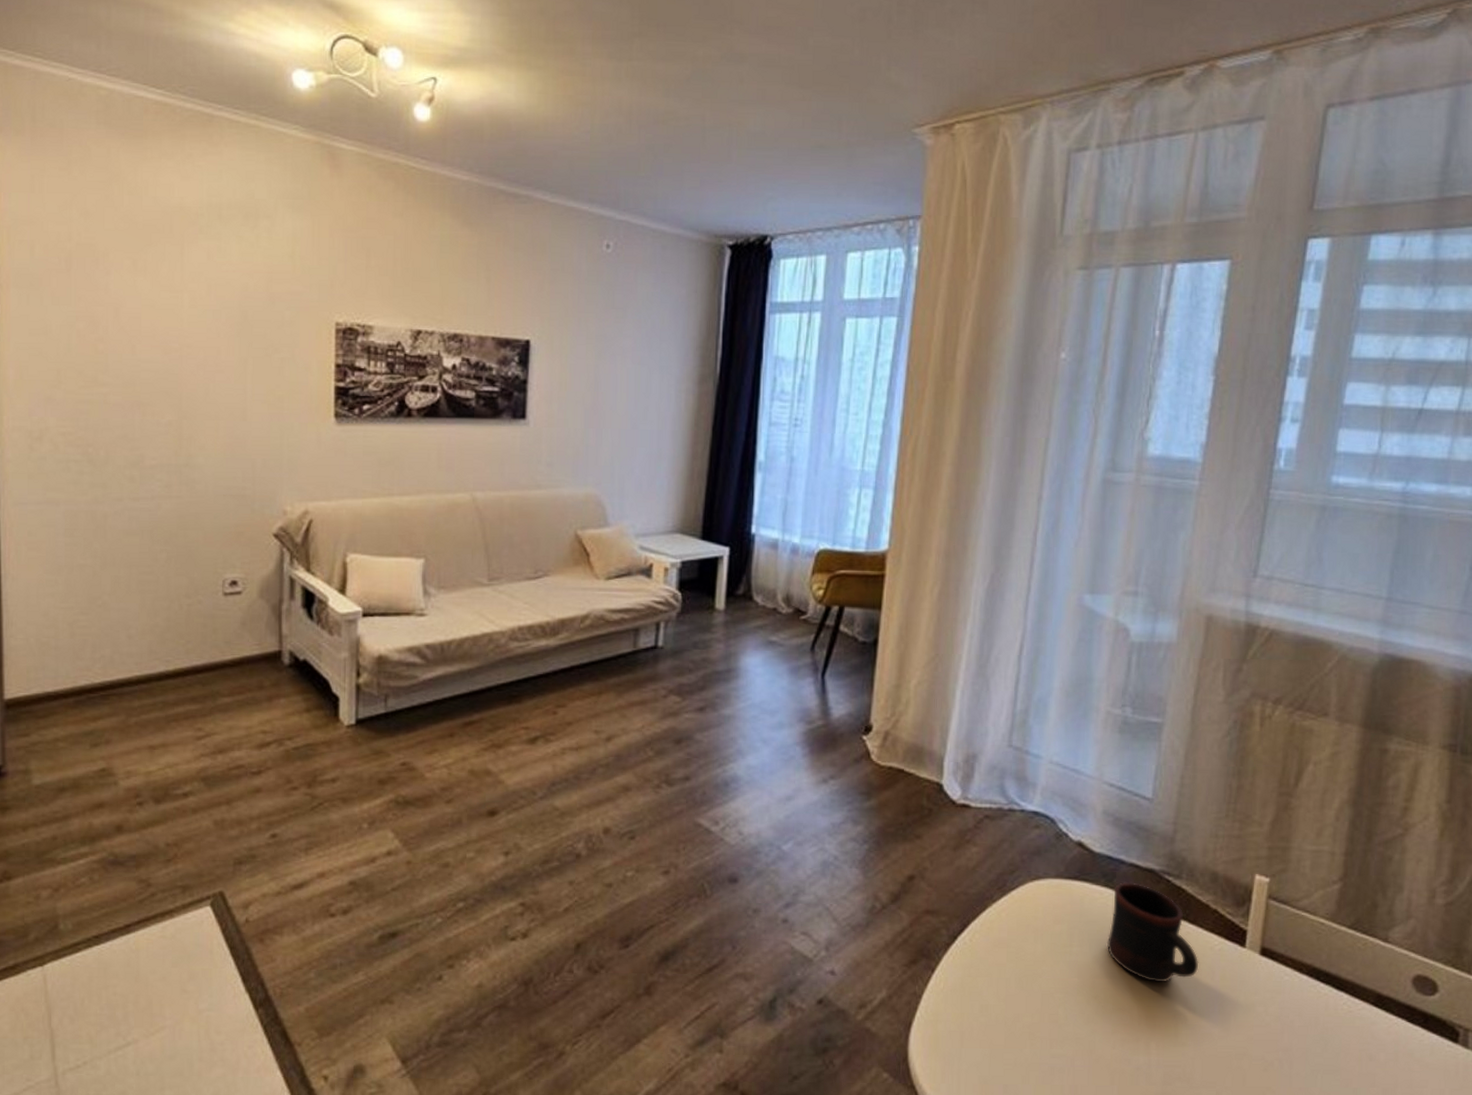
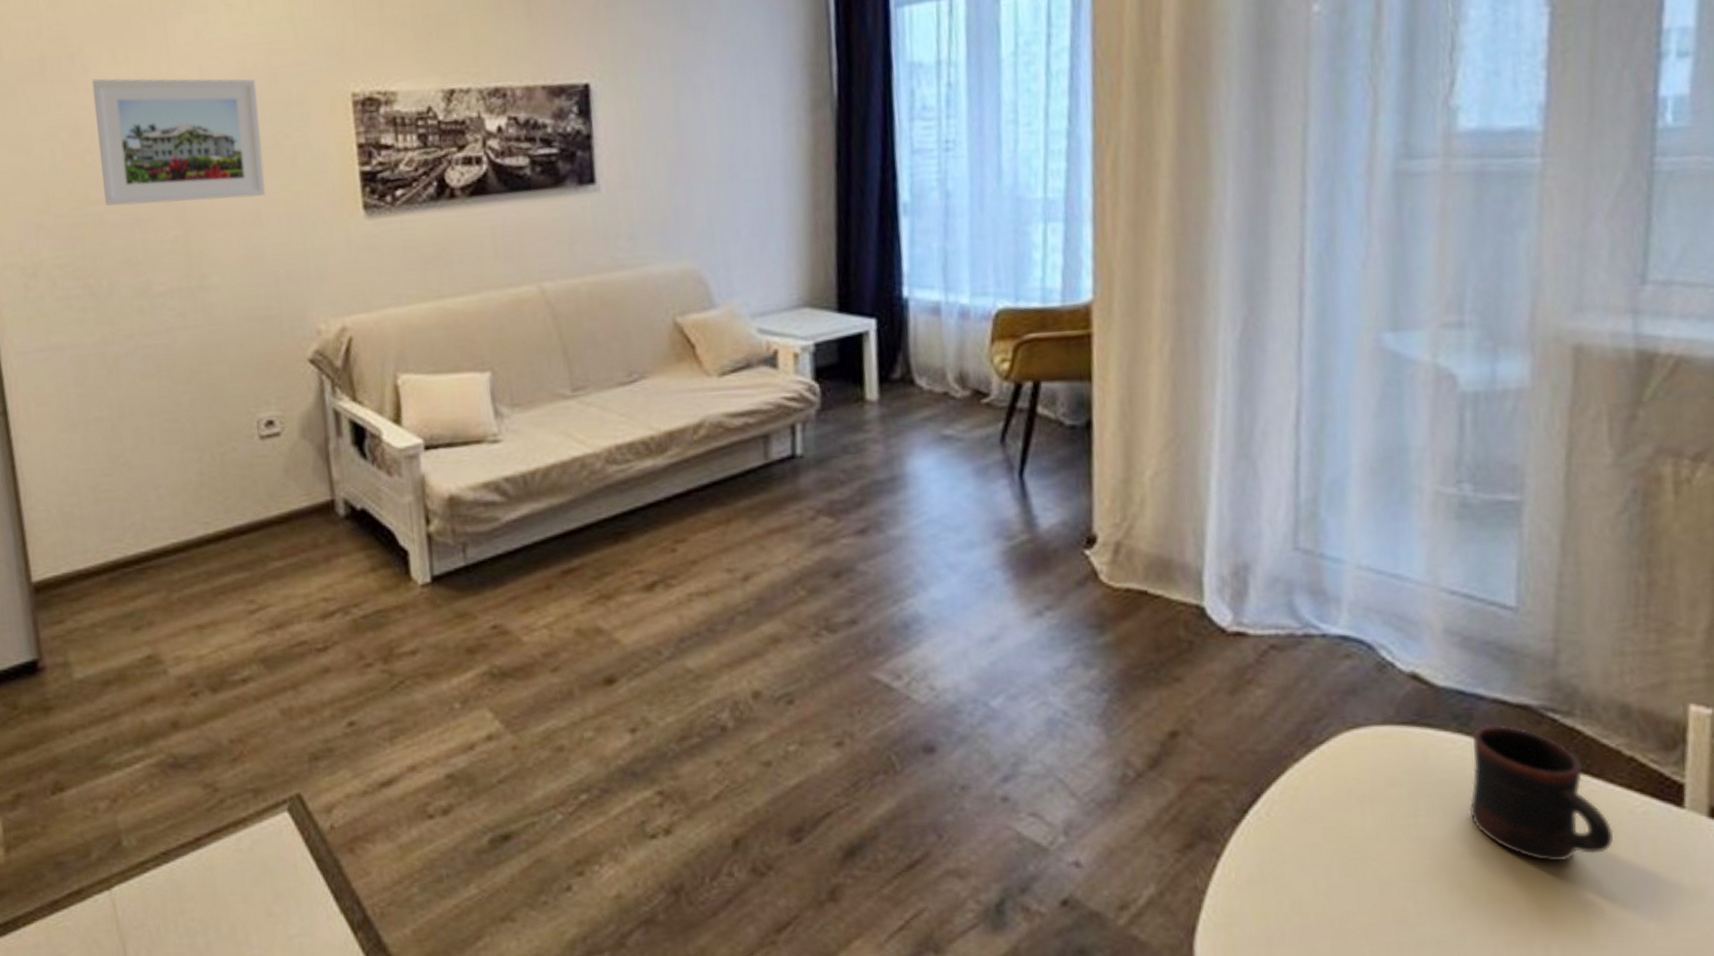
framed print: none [111,281,256,397] -> present [91,78,266,206]

